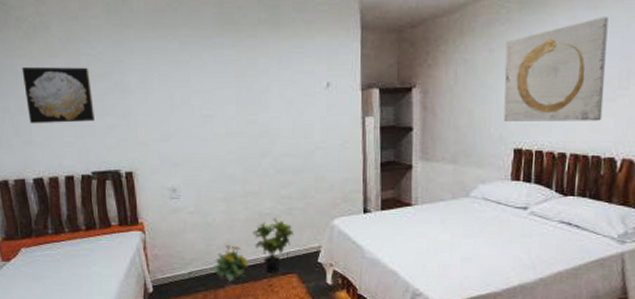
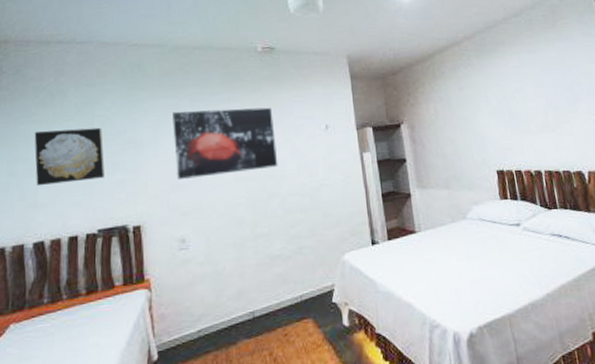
wall art: none [161,55,272,130] -> present [172,107,278,180]
flowering plant: present [211,244,248,281] -> none [222,293,262,335]
potted plant: present [252,218,293,273] -> none [264,259,306,321]
wall art: present [503,17,609,121] -> none [471,57,563,147]

